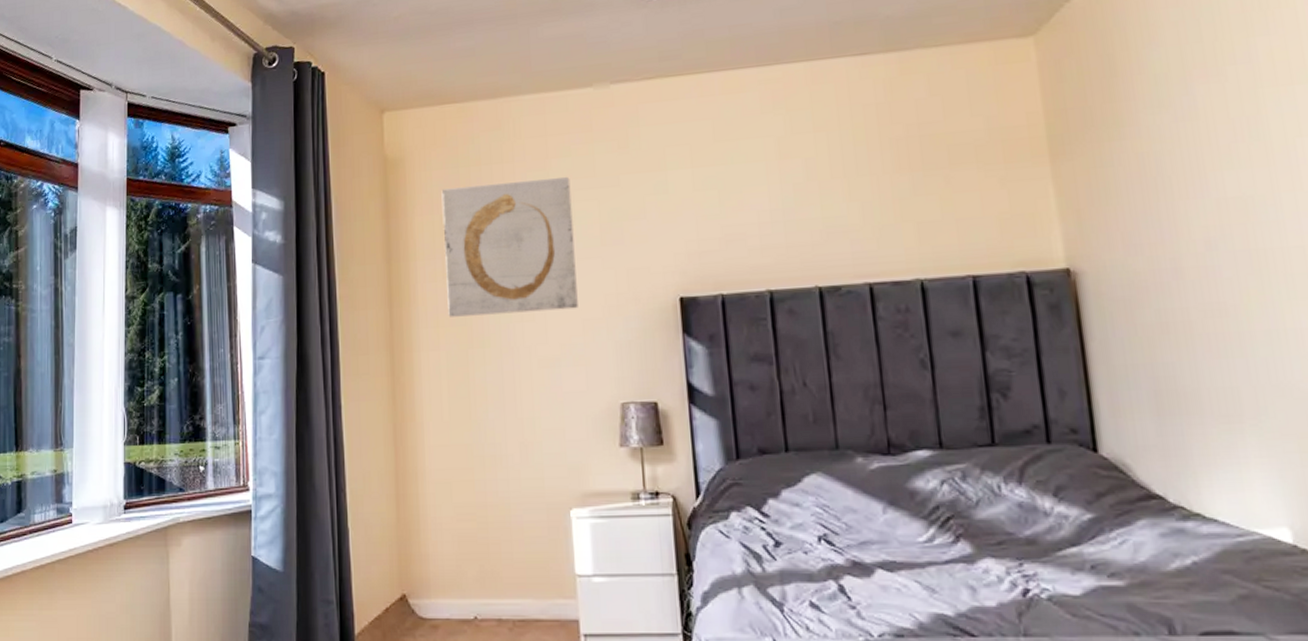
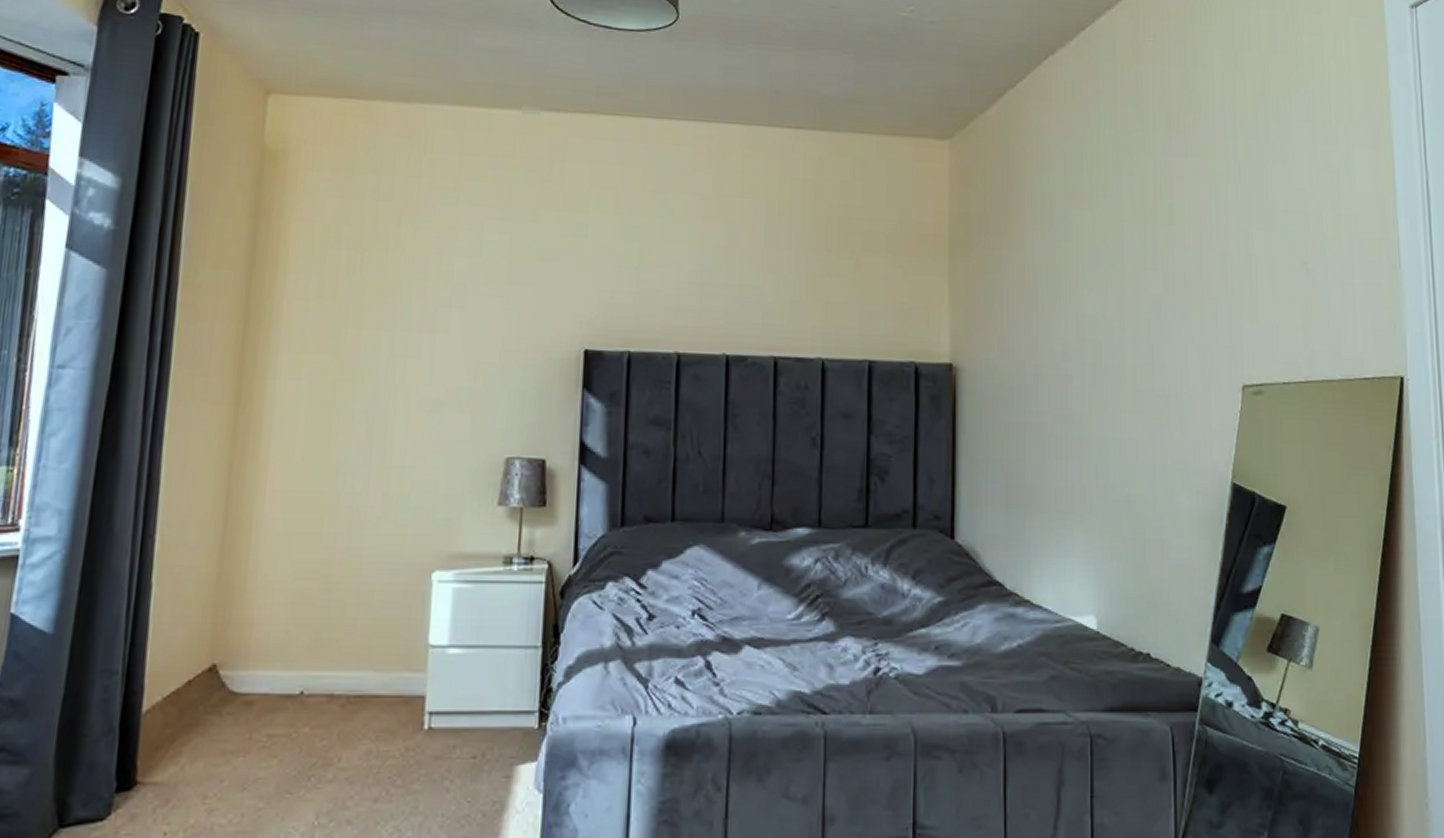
wall art: present [441,176,578,317] -> none [317,195,482,350]

